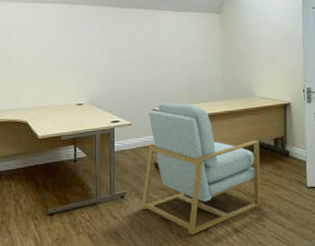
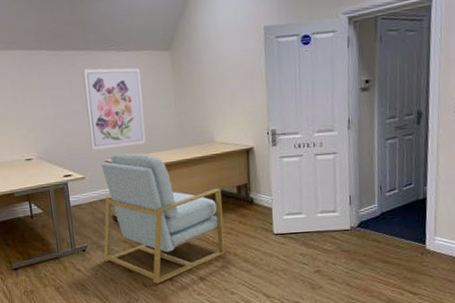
wall art: none [140,25,193,98] -> present [82,68,146,150]

